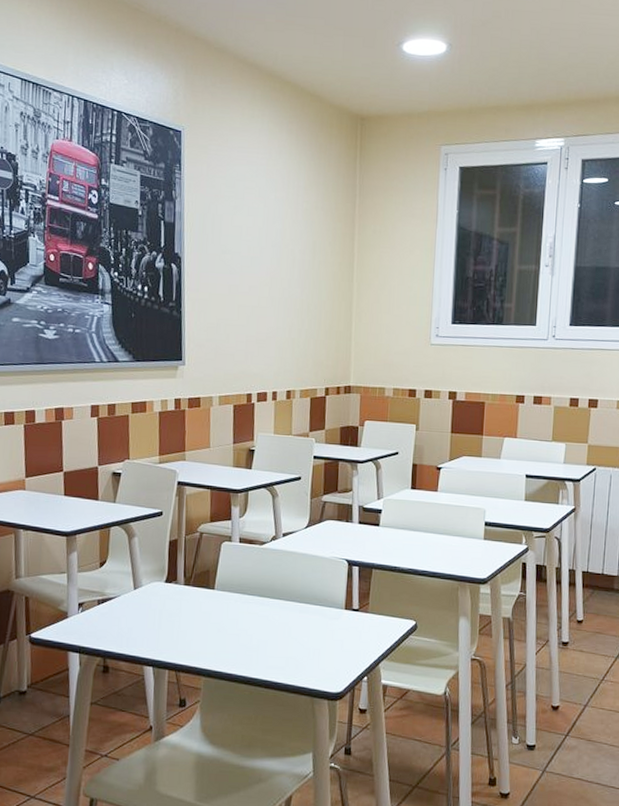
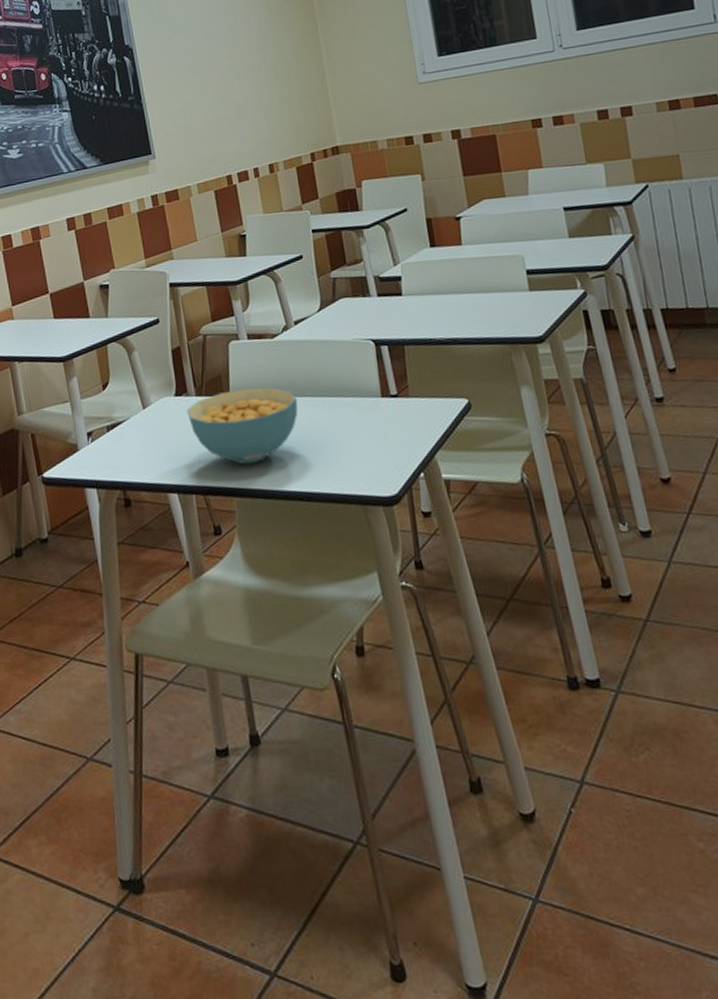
cereal bowl: none [173,584,273,651] -> present [186,387,298,465]

